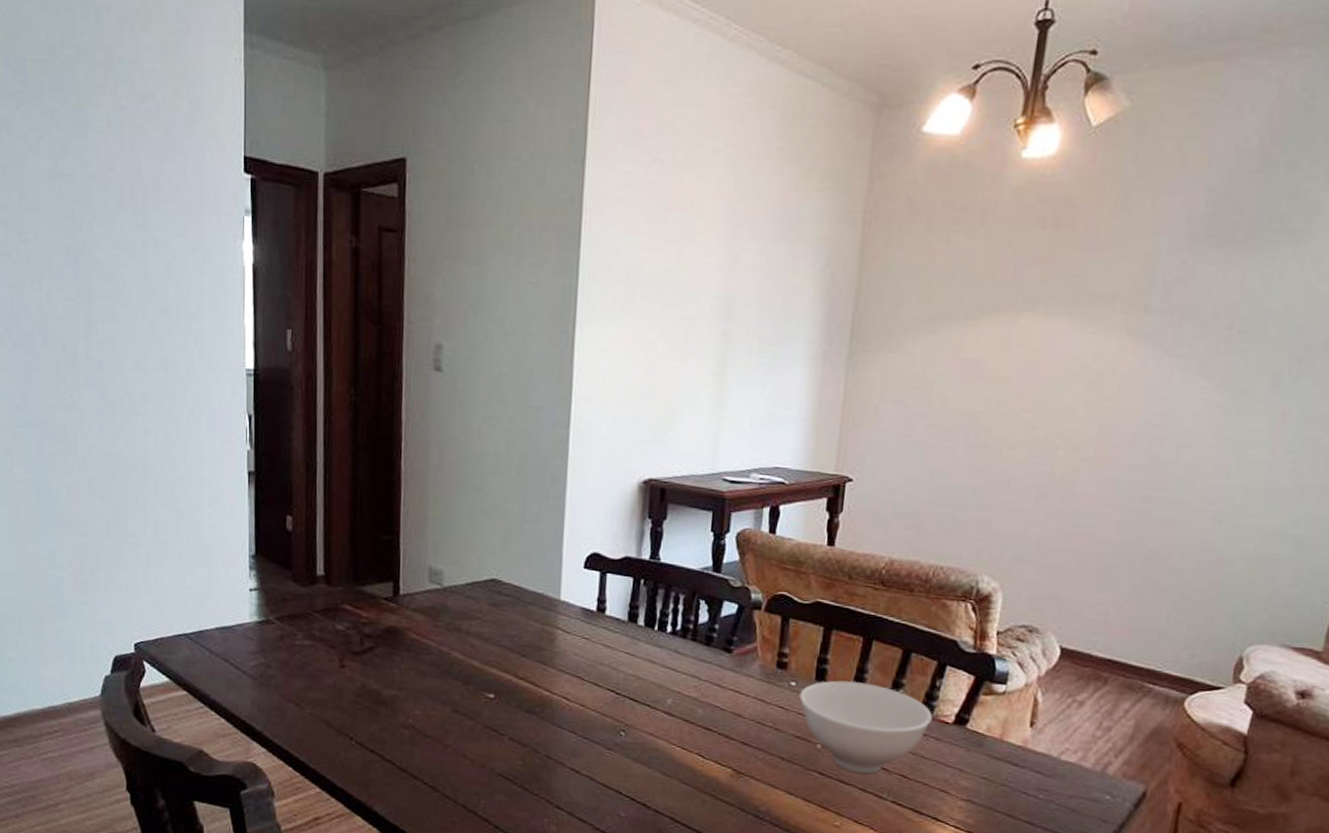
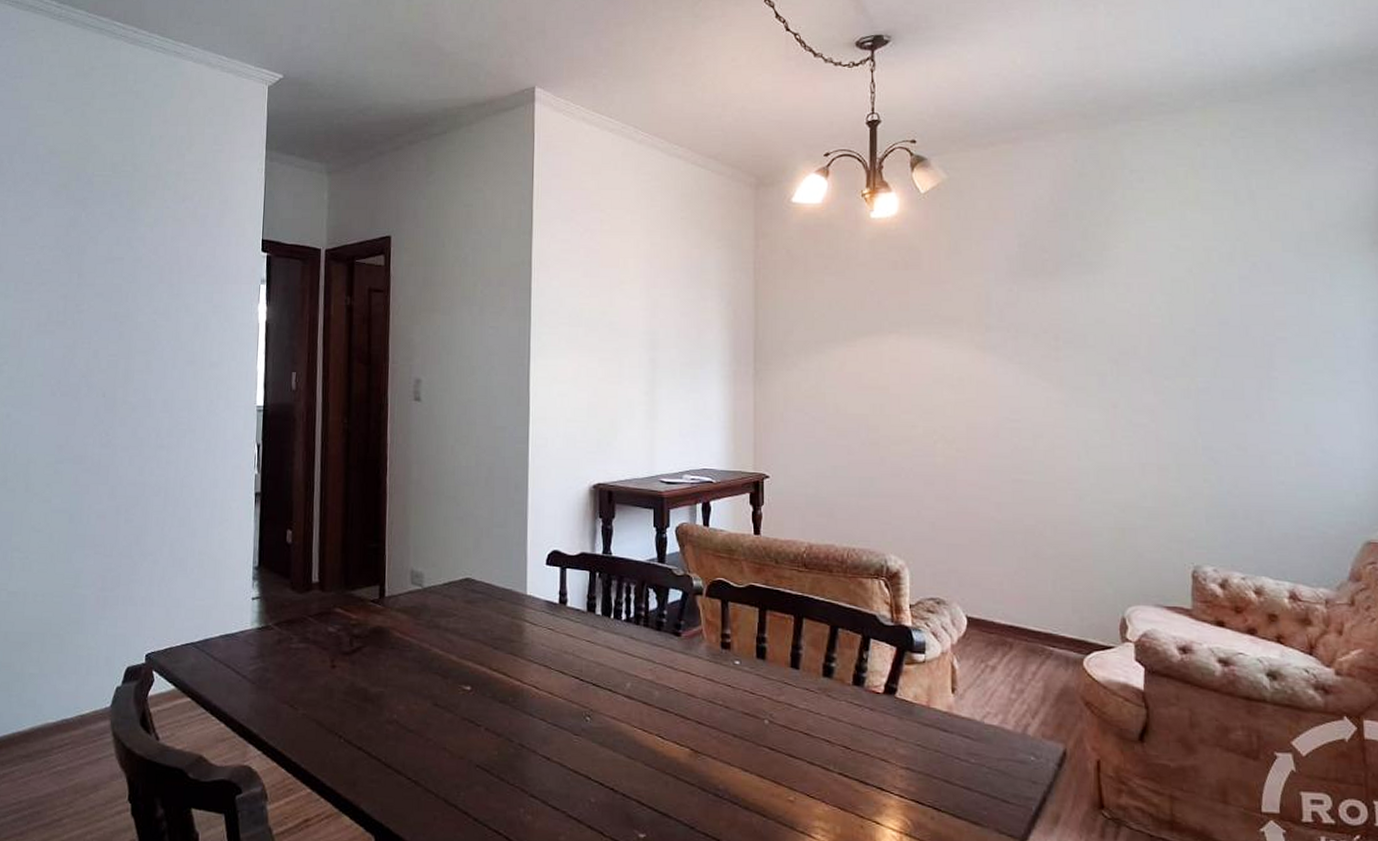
bowl: present [799,680,933,774] -> none [744,657,864,746]

